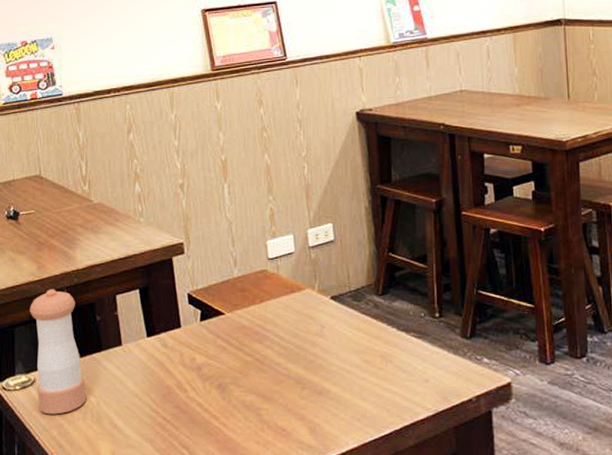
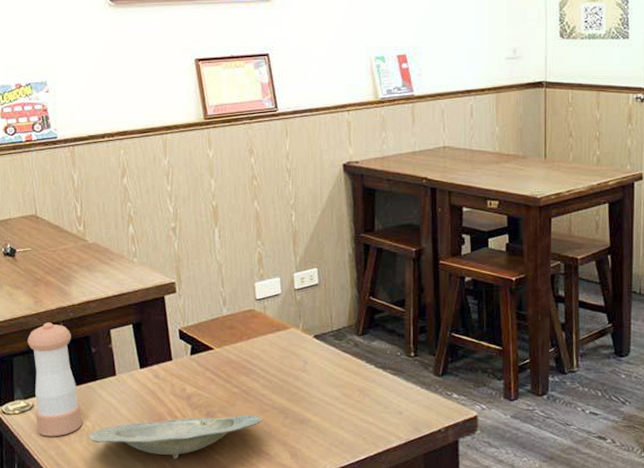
plate: none [92,386,278,438] -> present [88,414,263,459]

